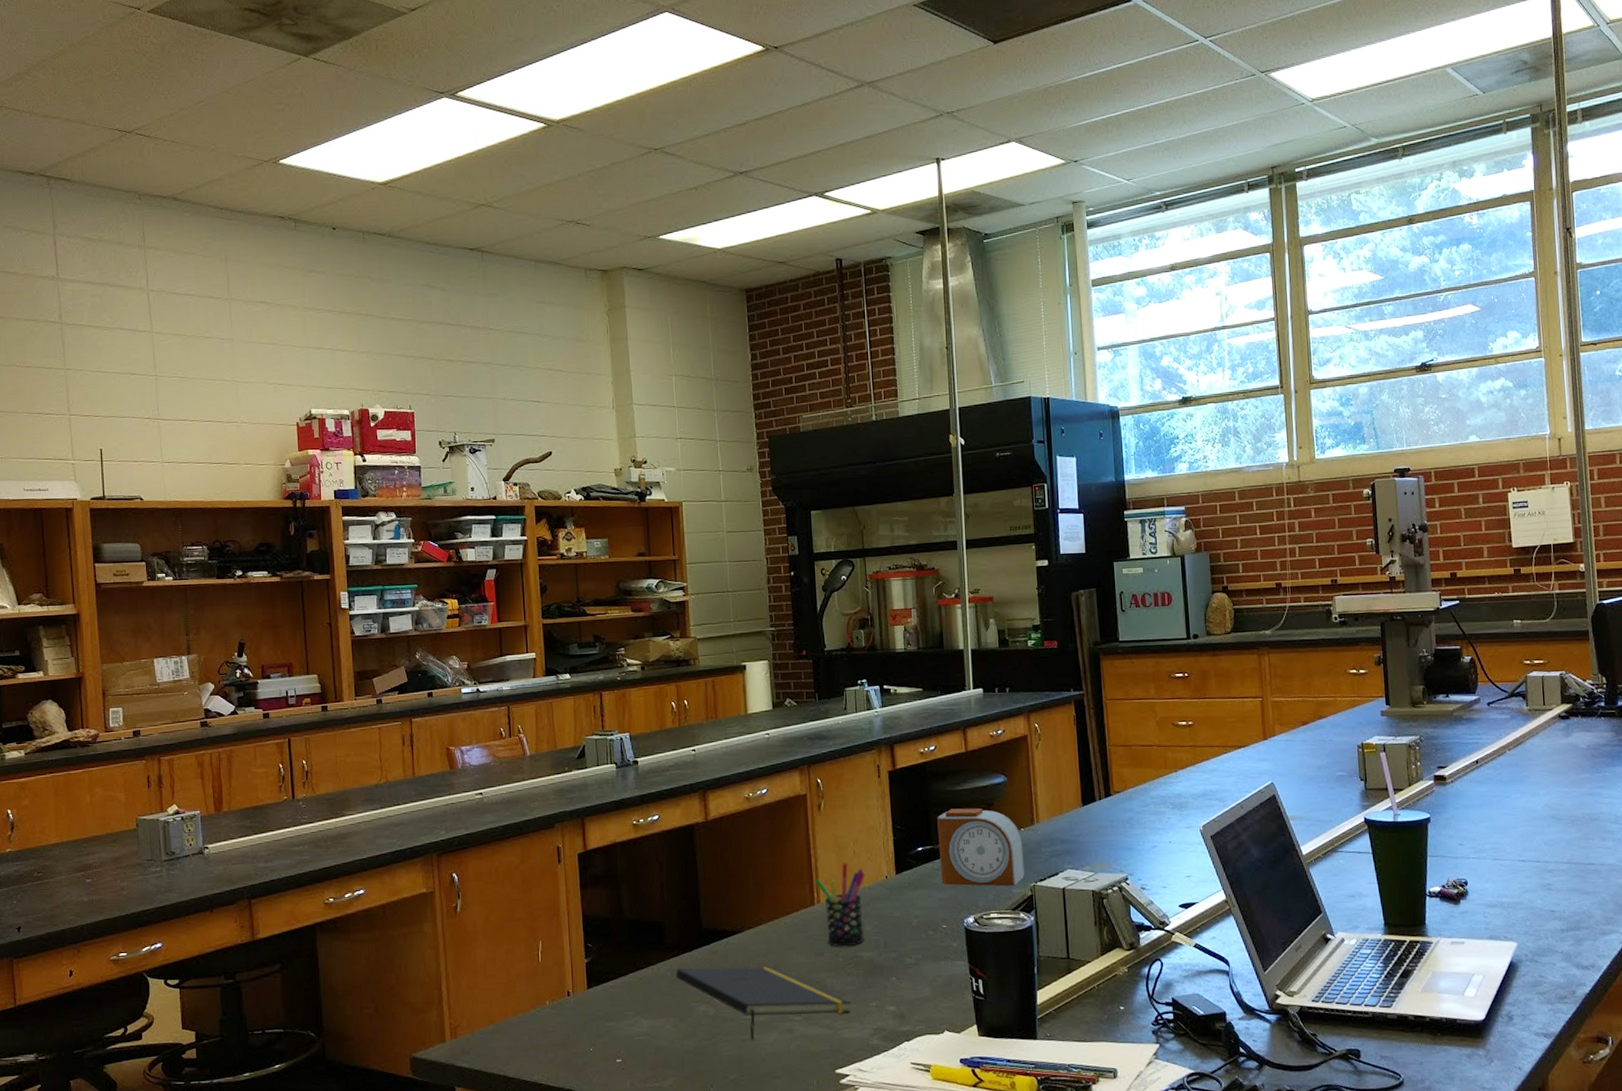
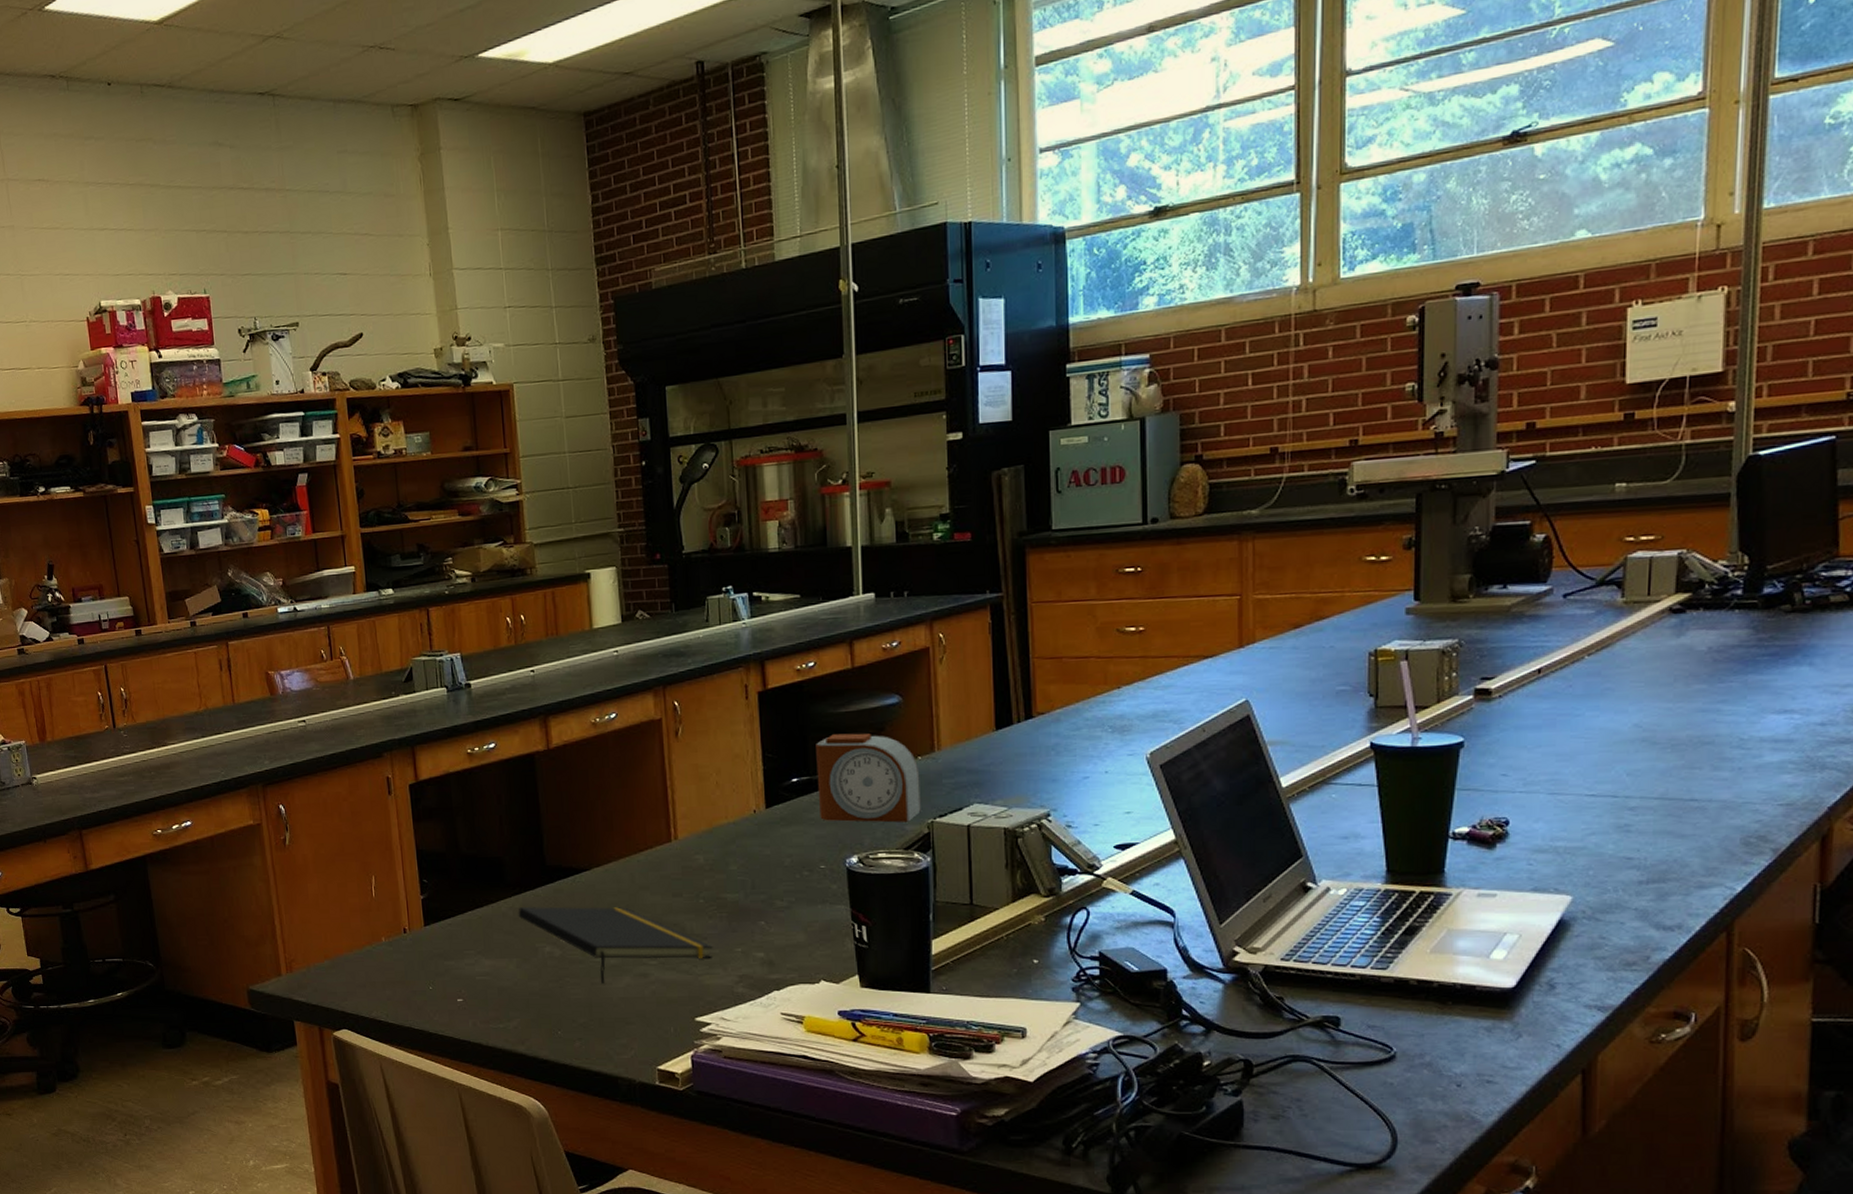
pen holder: present [815,863,865,947] -> none [672,795,730,887]

